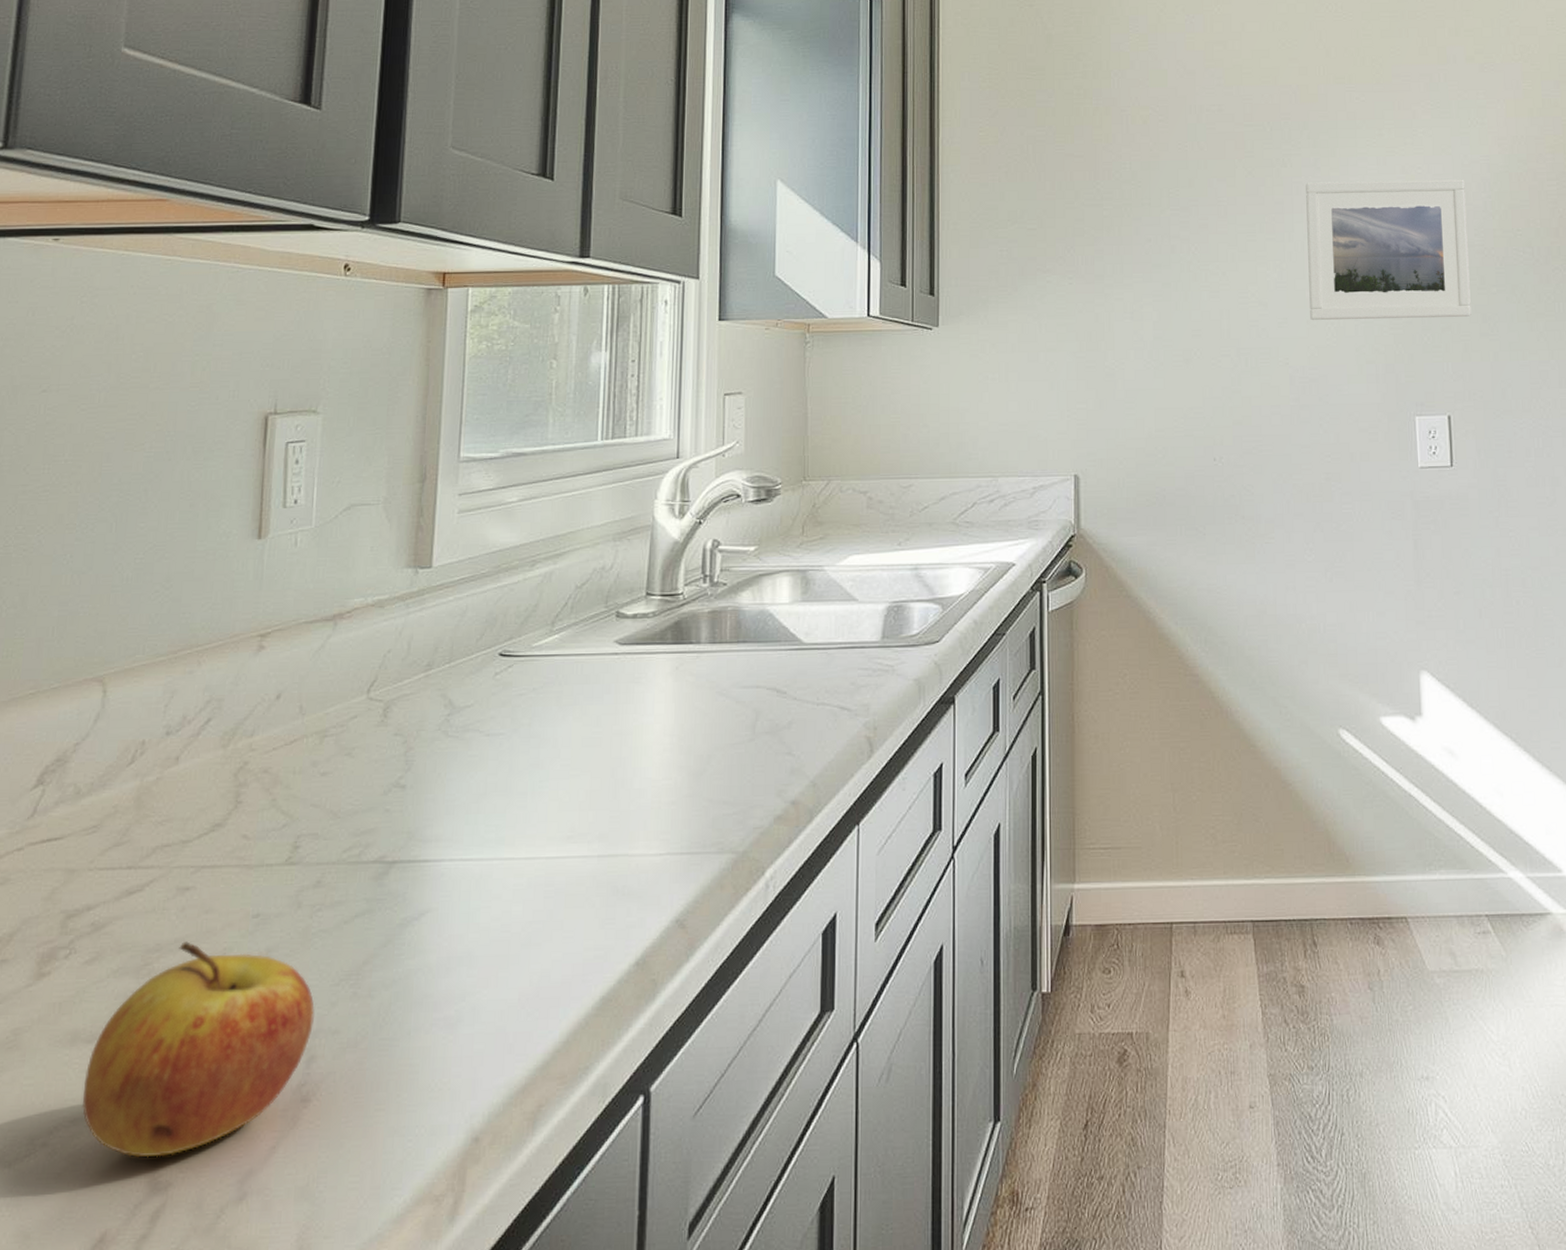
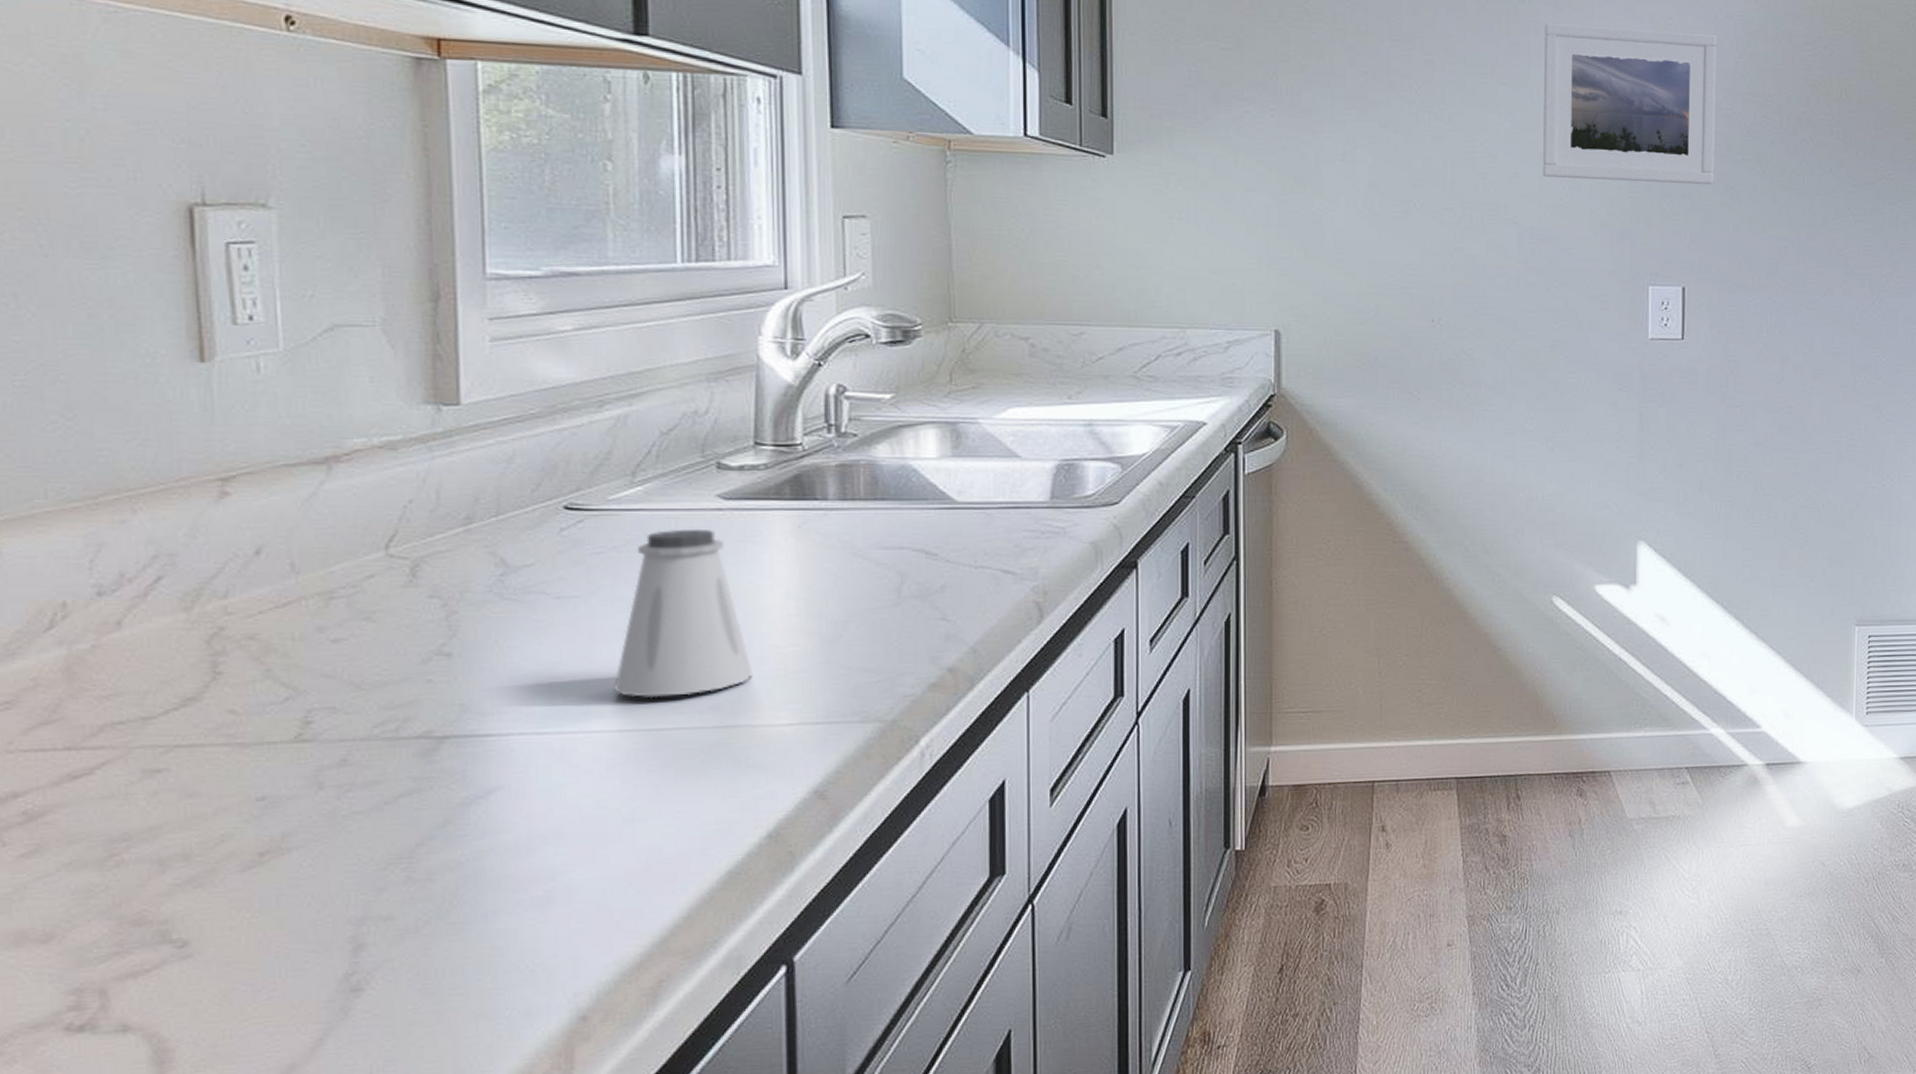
apple: present [81,941,315,1158] -> none [43,829,357,1060]
saltshaker: none [524,671,633,827] -> present [614,528,753,697]

